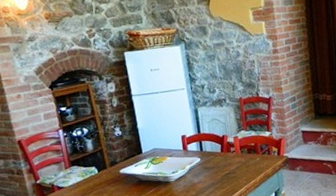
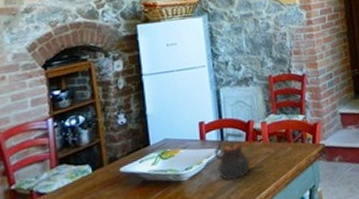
teapot: none [195,144,225,183] -> present [214,132,250,181]

